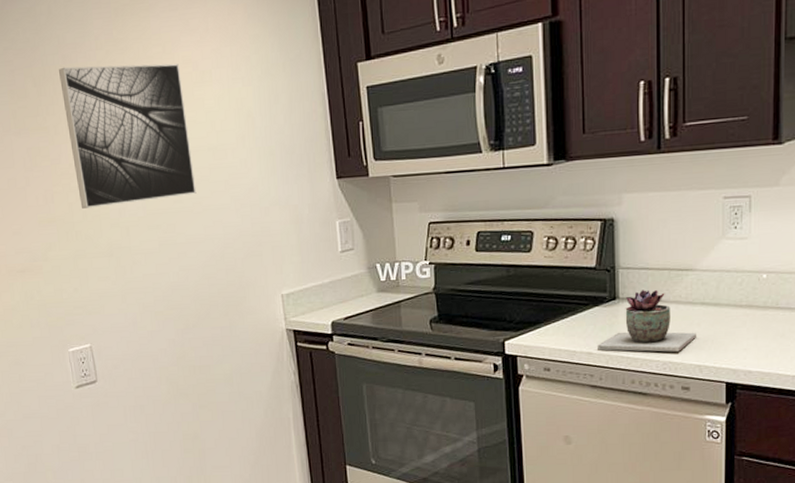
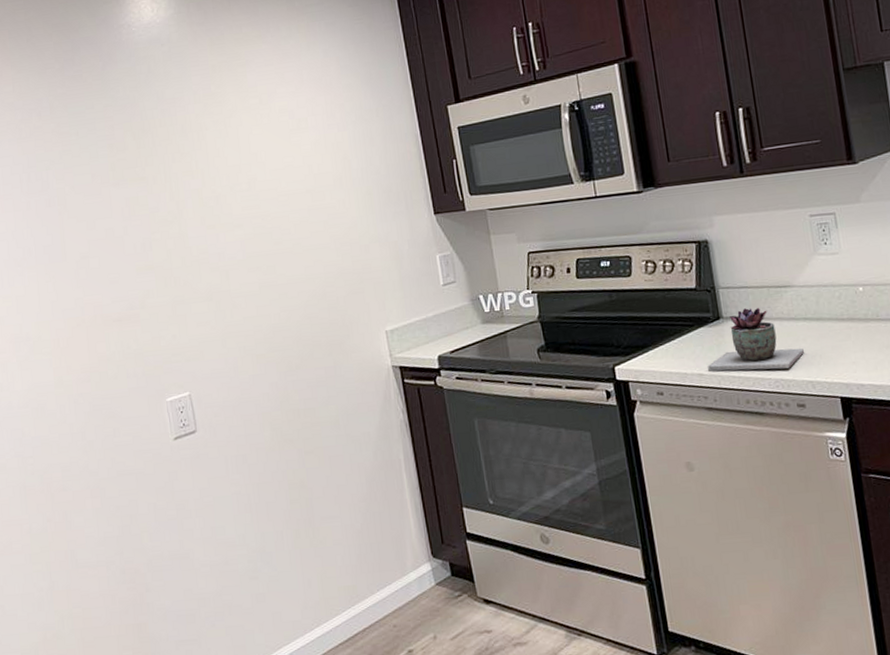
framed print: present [59,63,197,209] -> none [158,113,296,255]

